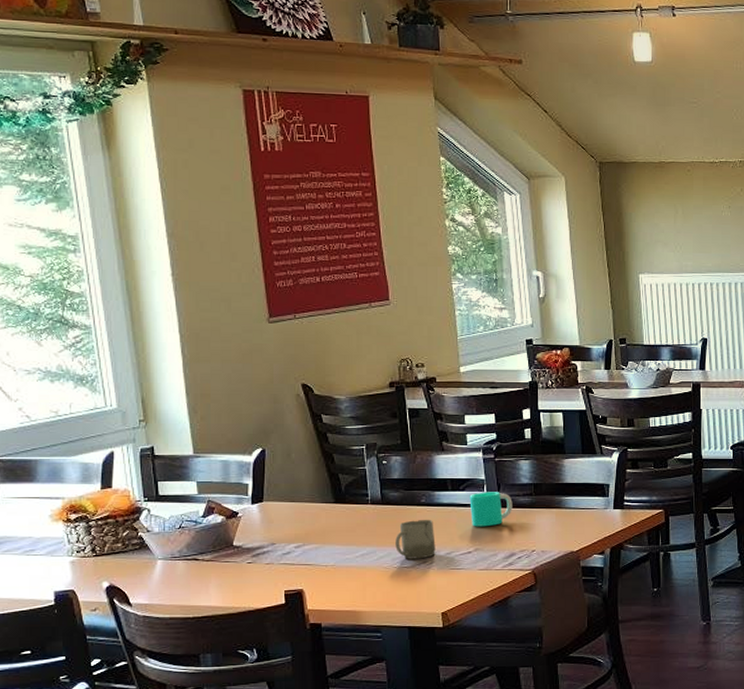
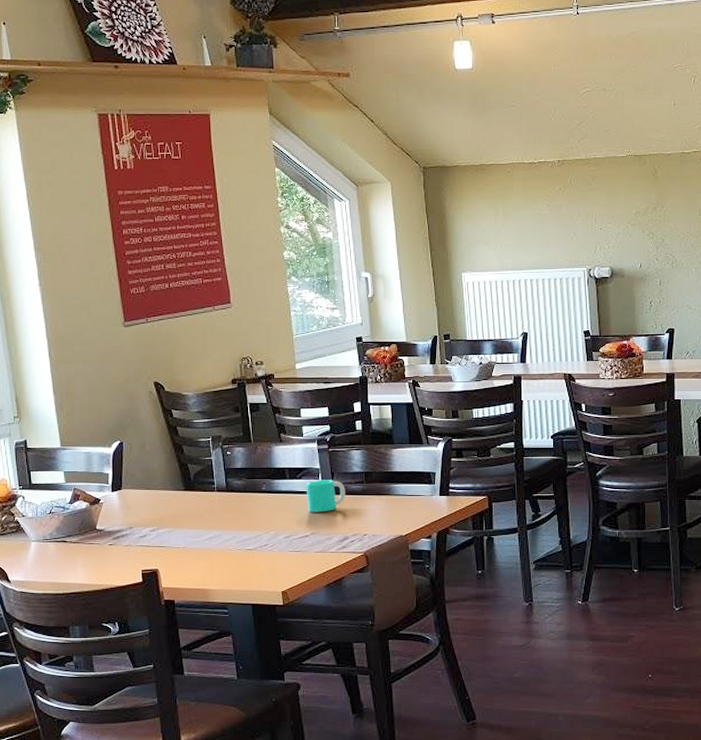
cup: present [395,519,436,559] -> none [239,505,276,542]

